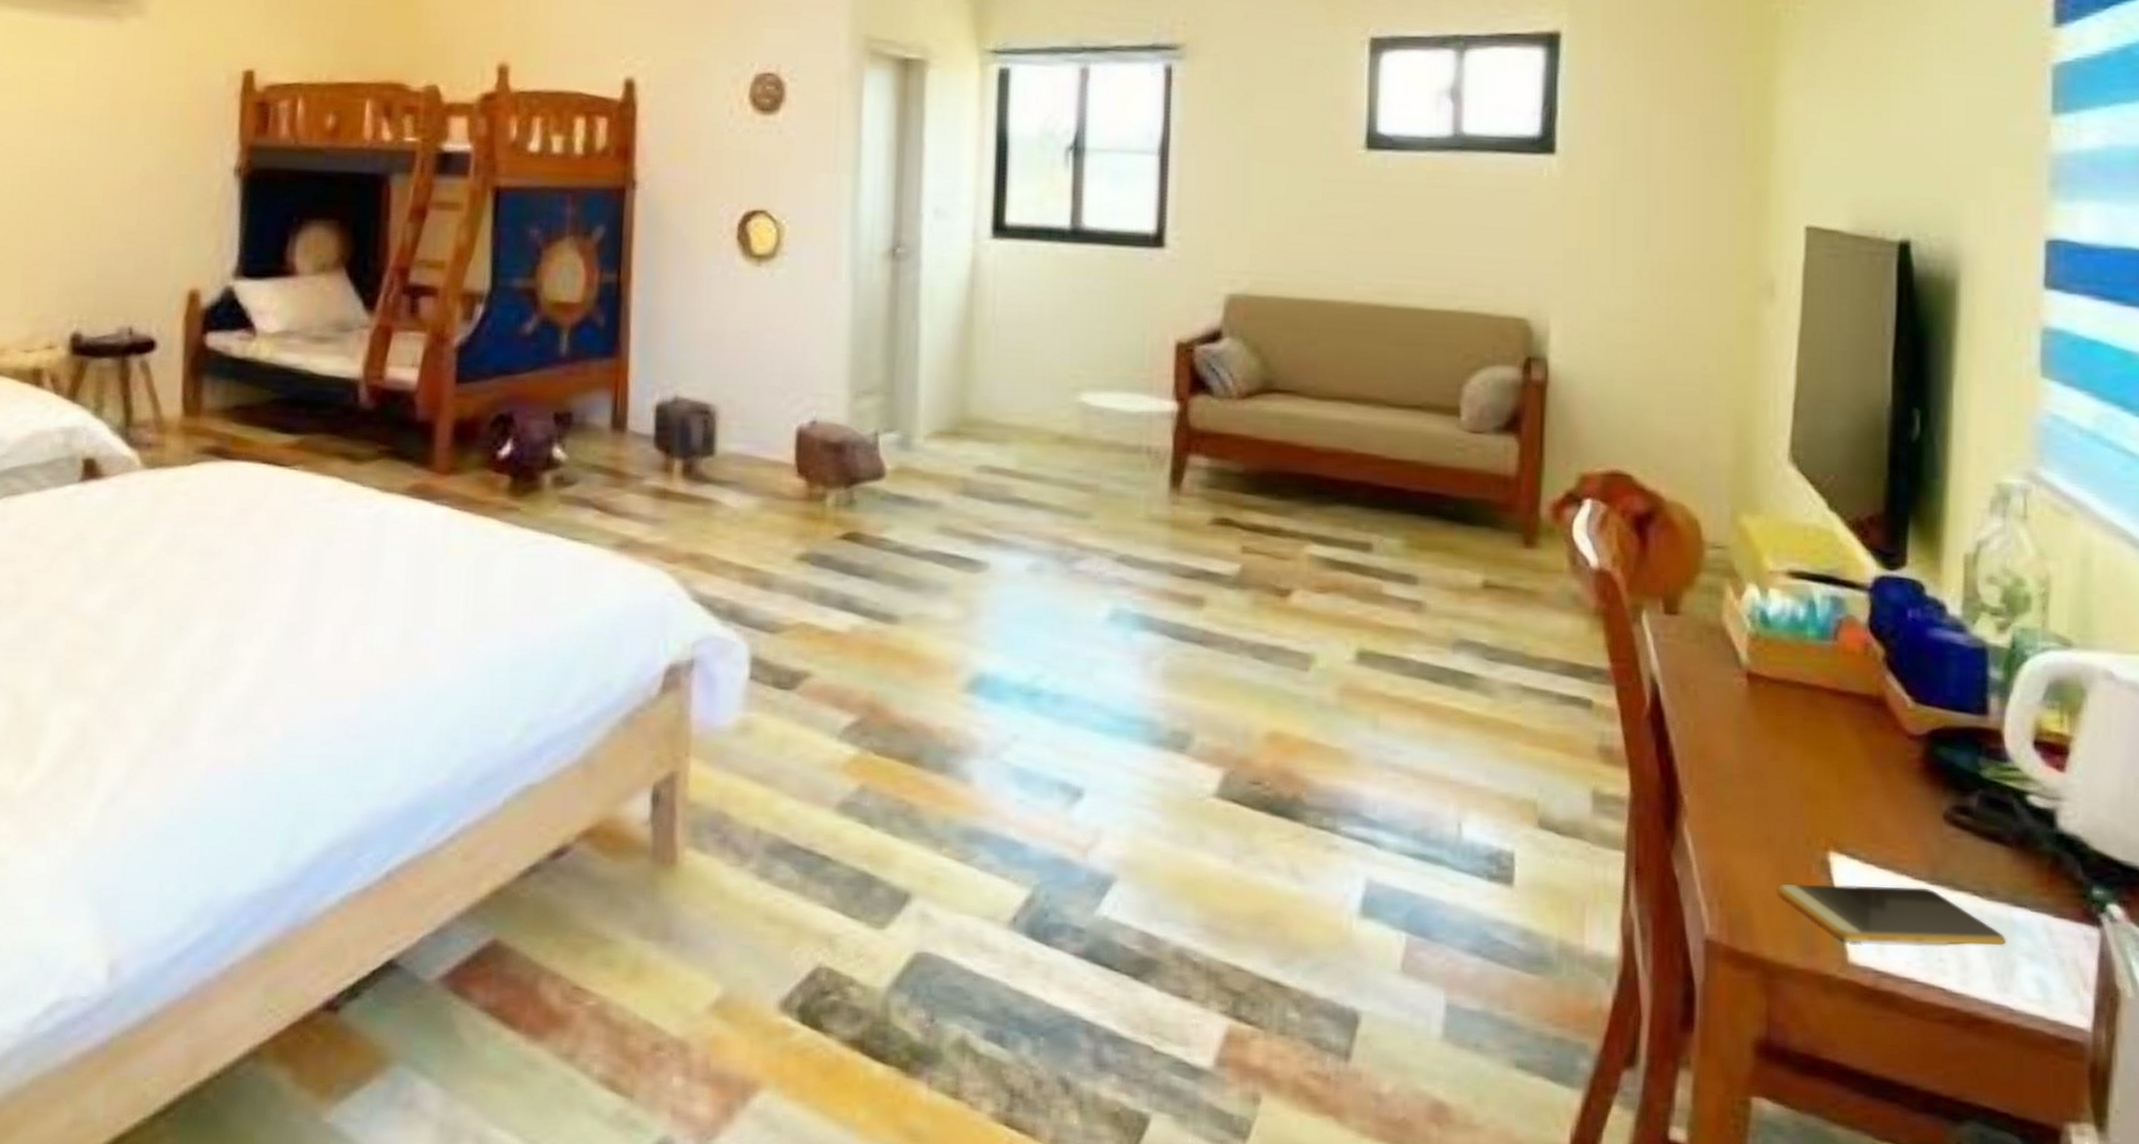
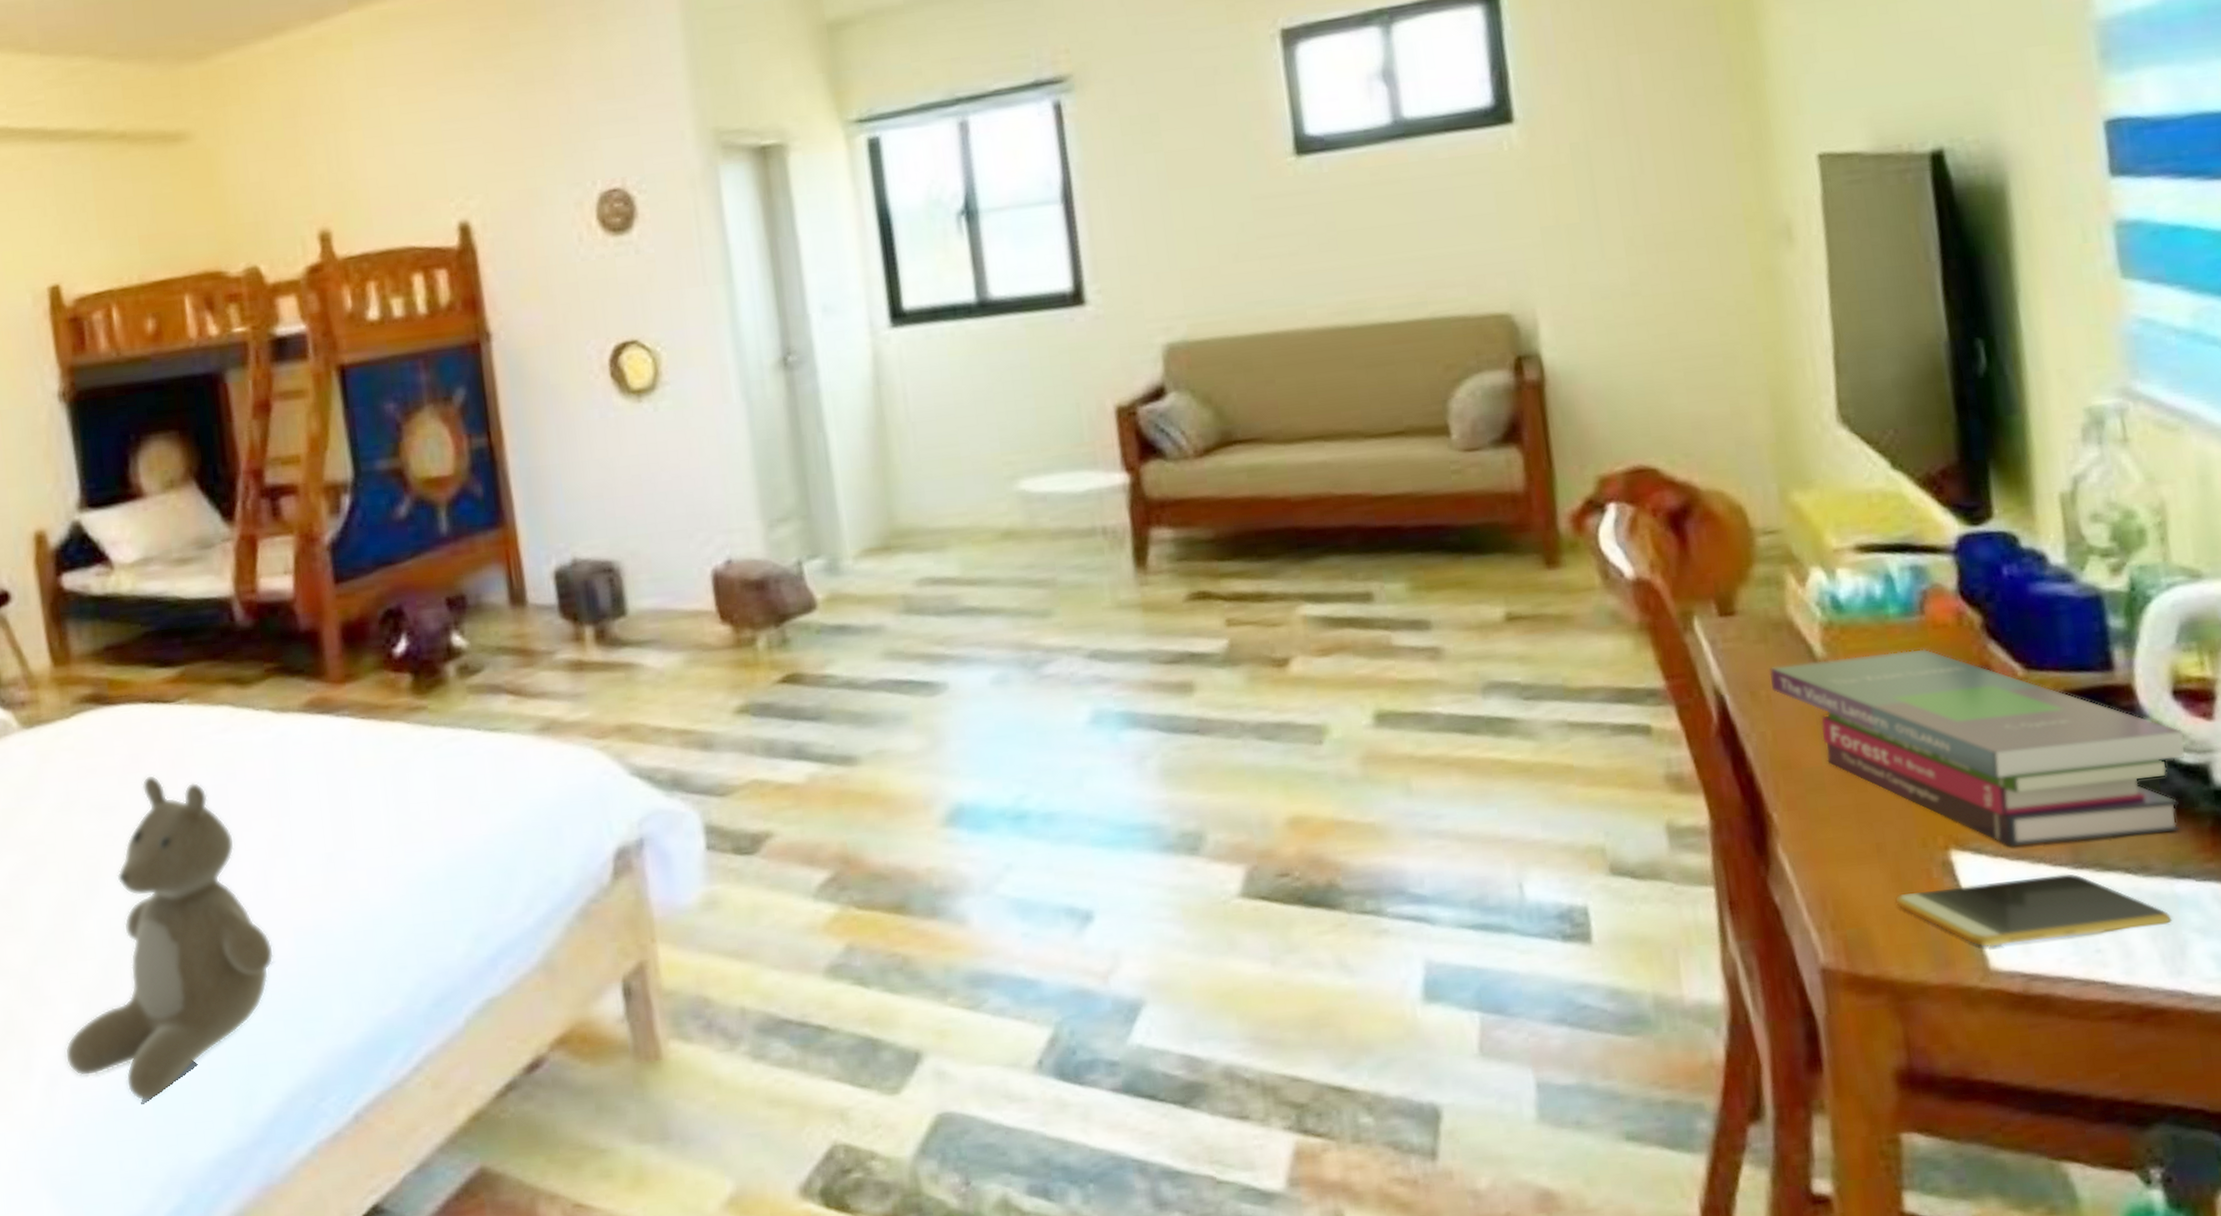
teddy bear: none [127,529,340,832] -> present [64,774,275,1102]
books: none [1699,666,2038,865] -> present [1769,648,2185,847]

